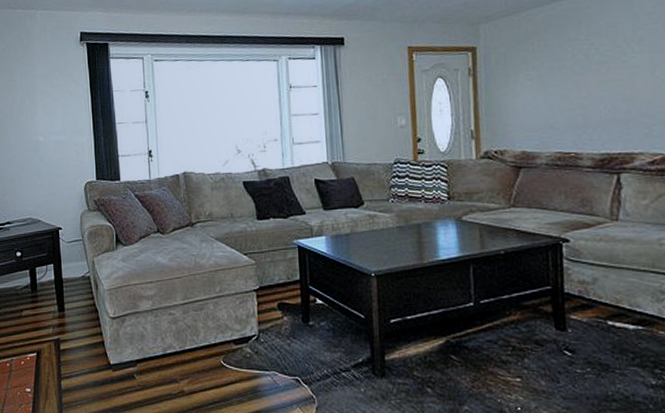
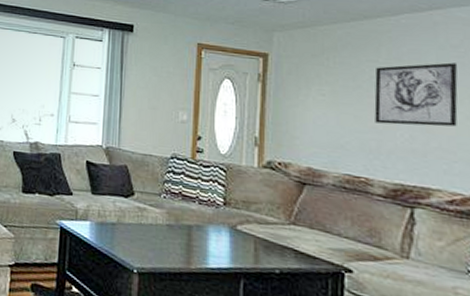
wall art: none [577,29,655,99] -> present [374,62,458,127]

